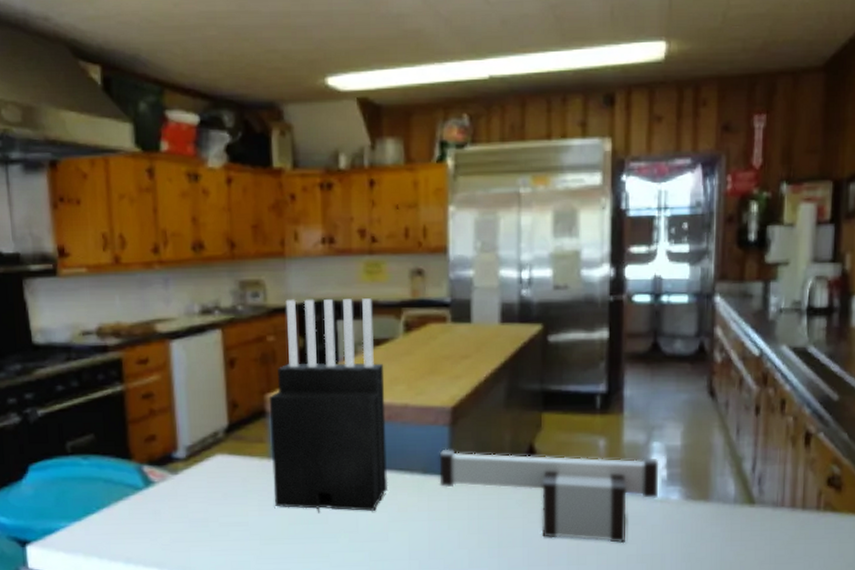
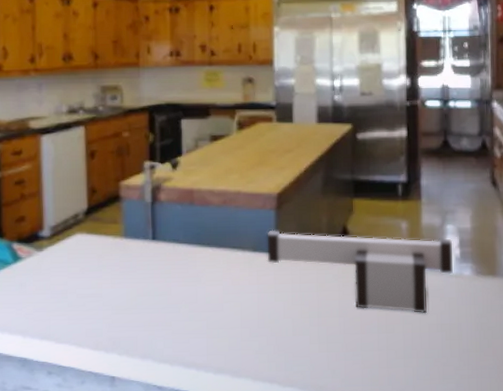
knife block: present [269,298,388,513] -> none [123,101,223,286]

